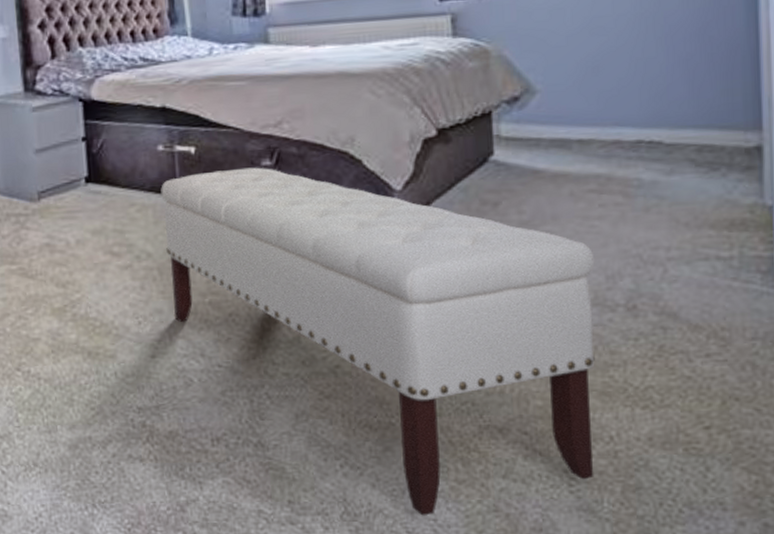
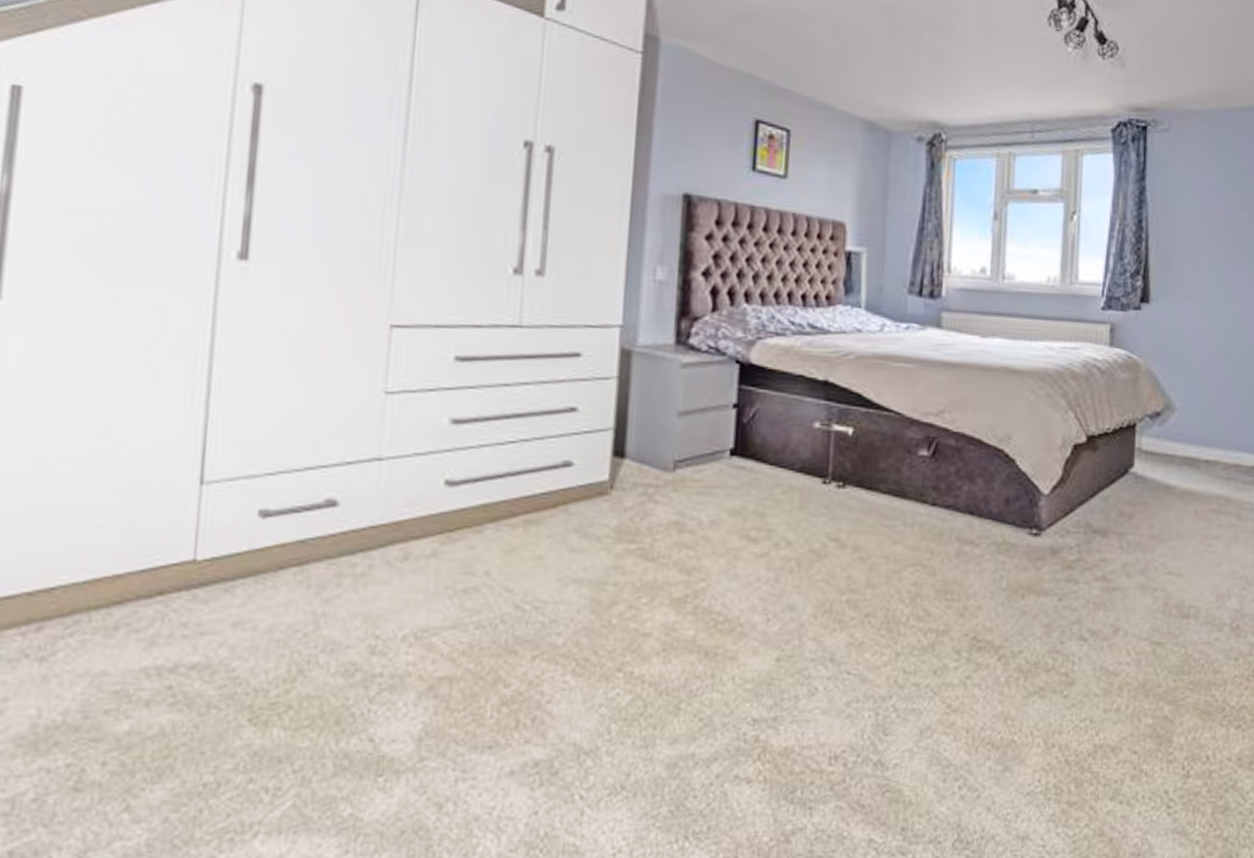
bench: present [161,167,595,516] -> none [808,456,1209,842]

